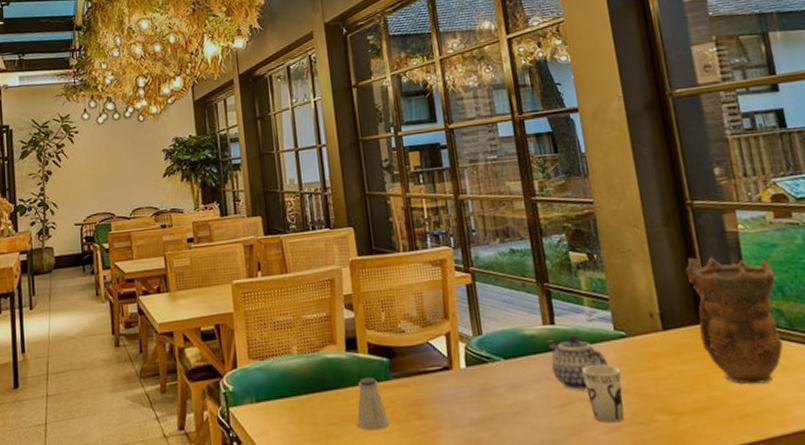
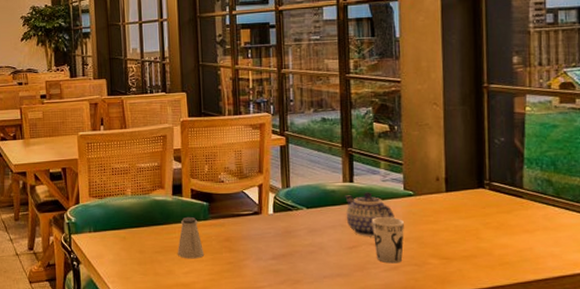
vase: present [685,257,783,385] -> none [473,133,550,239]

